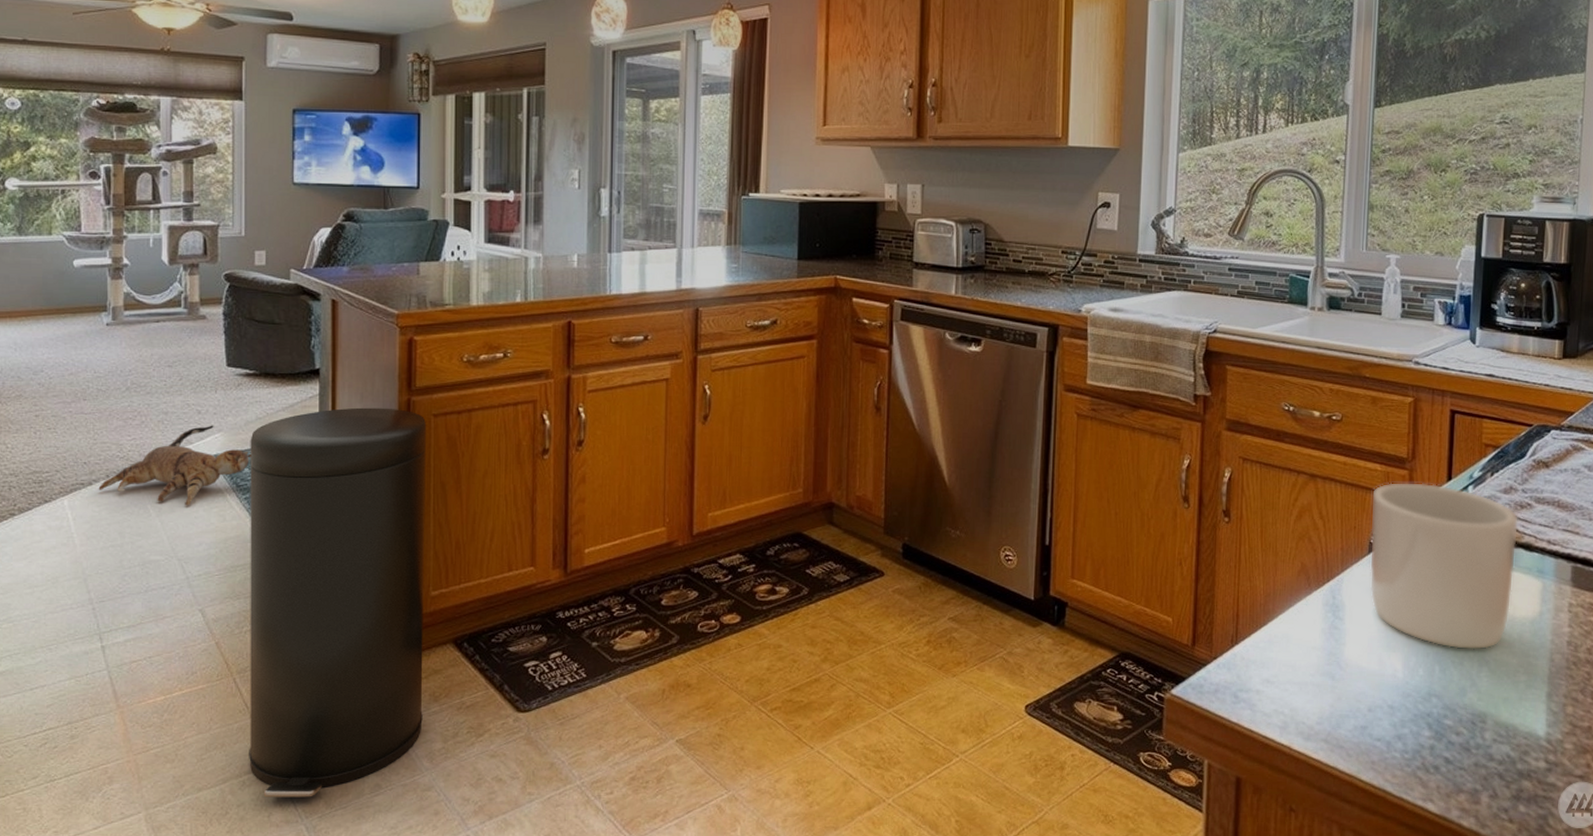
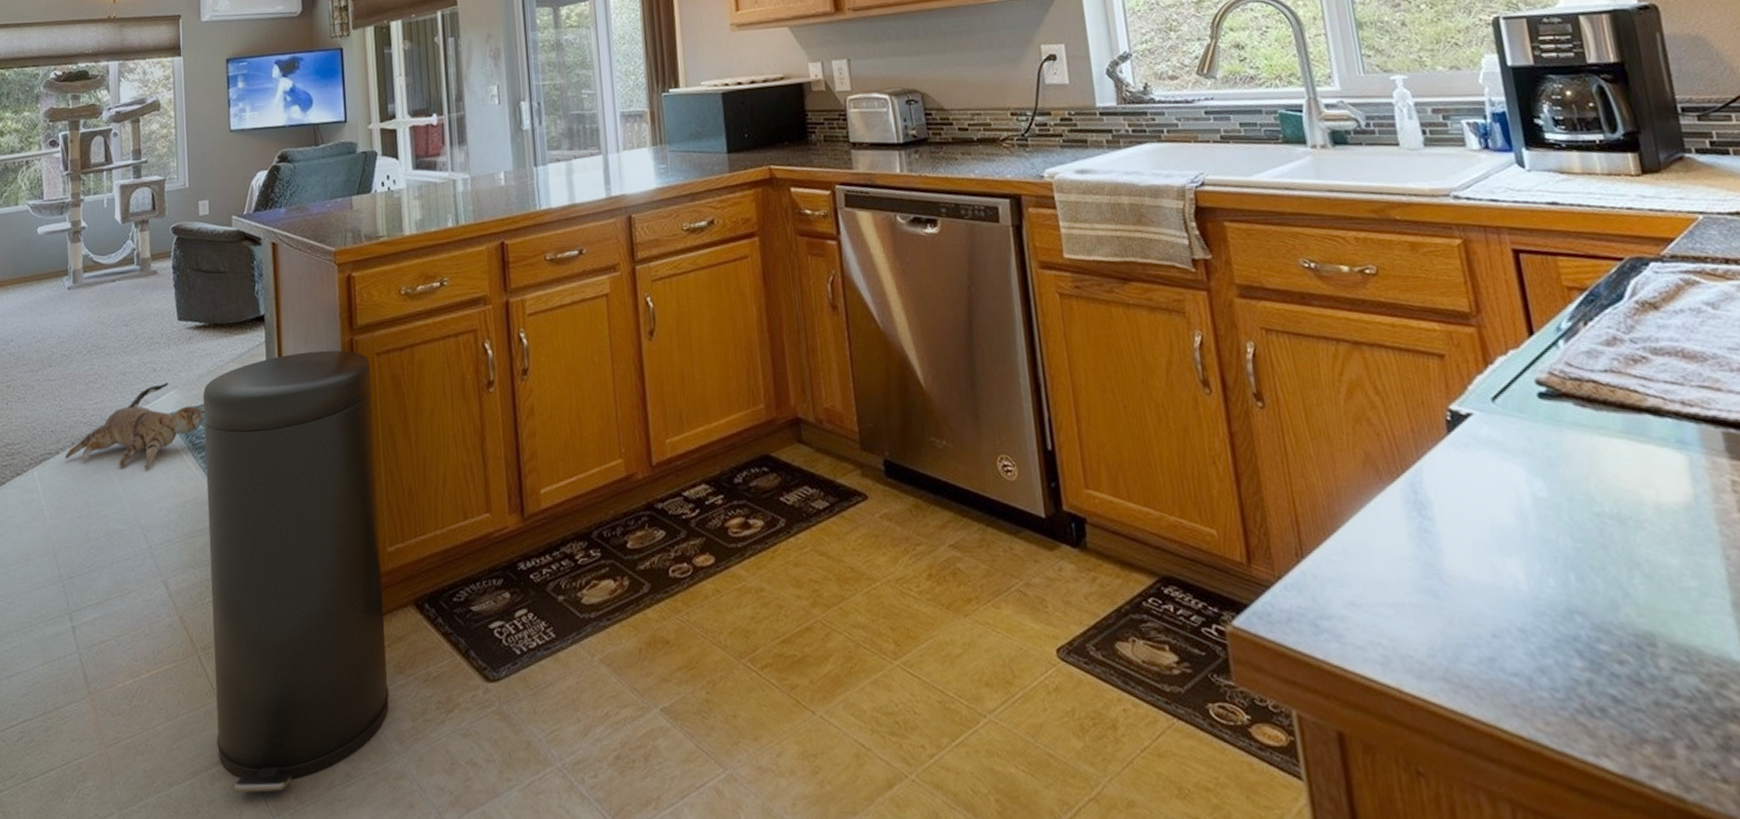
mug: present [1370,482,1519,650] -> none [1434,341,1654,550]

